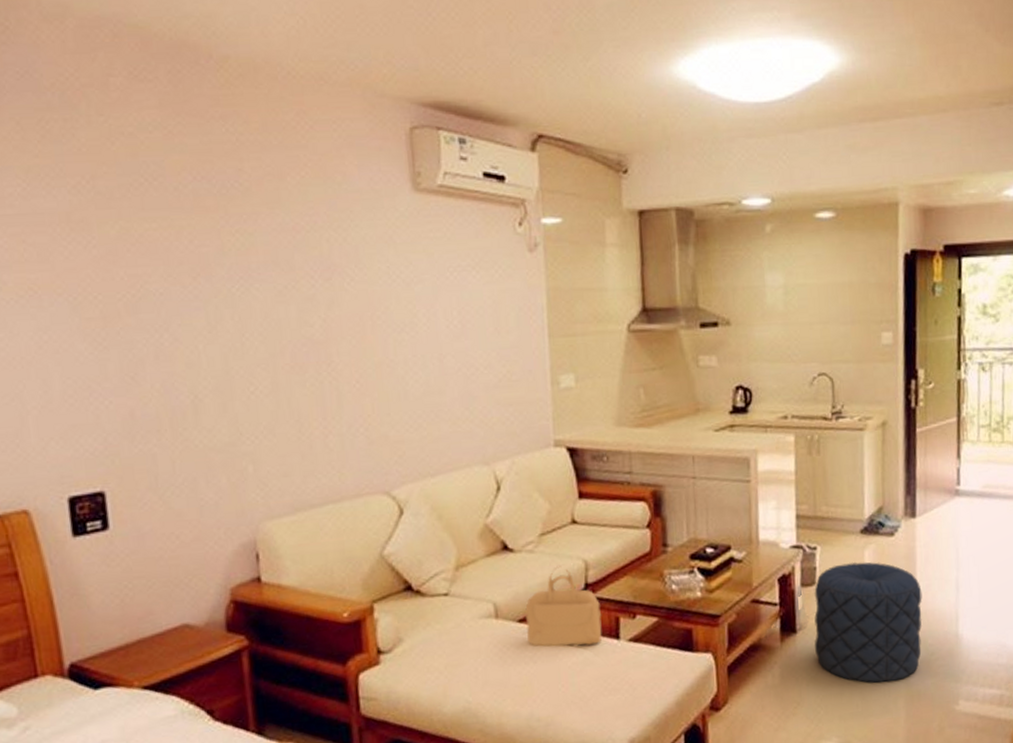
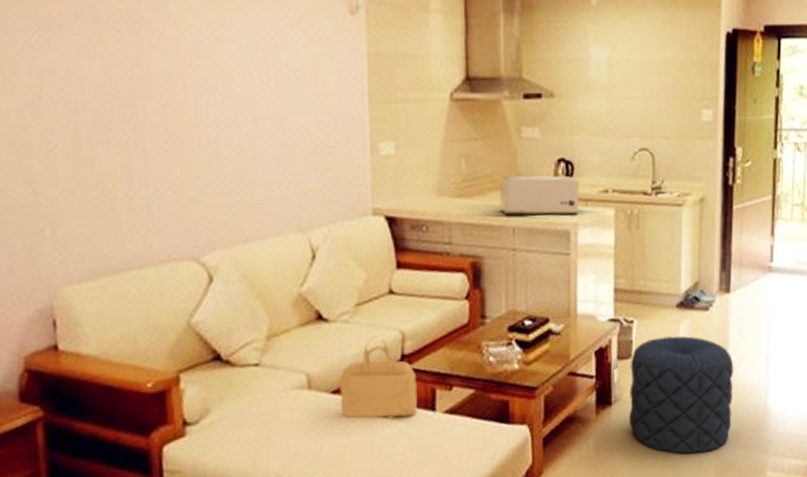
toaster: none [678,402,759,445] -> present [499,175,579,217]

